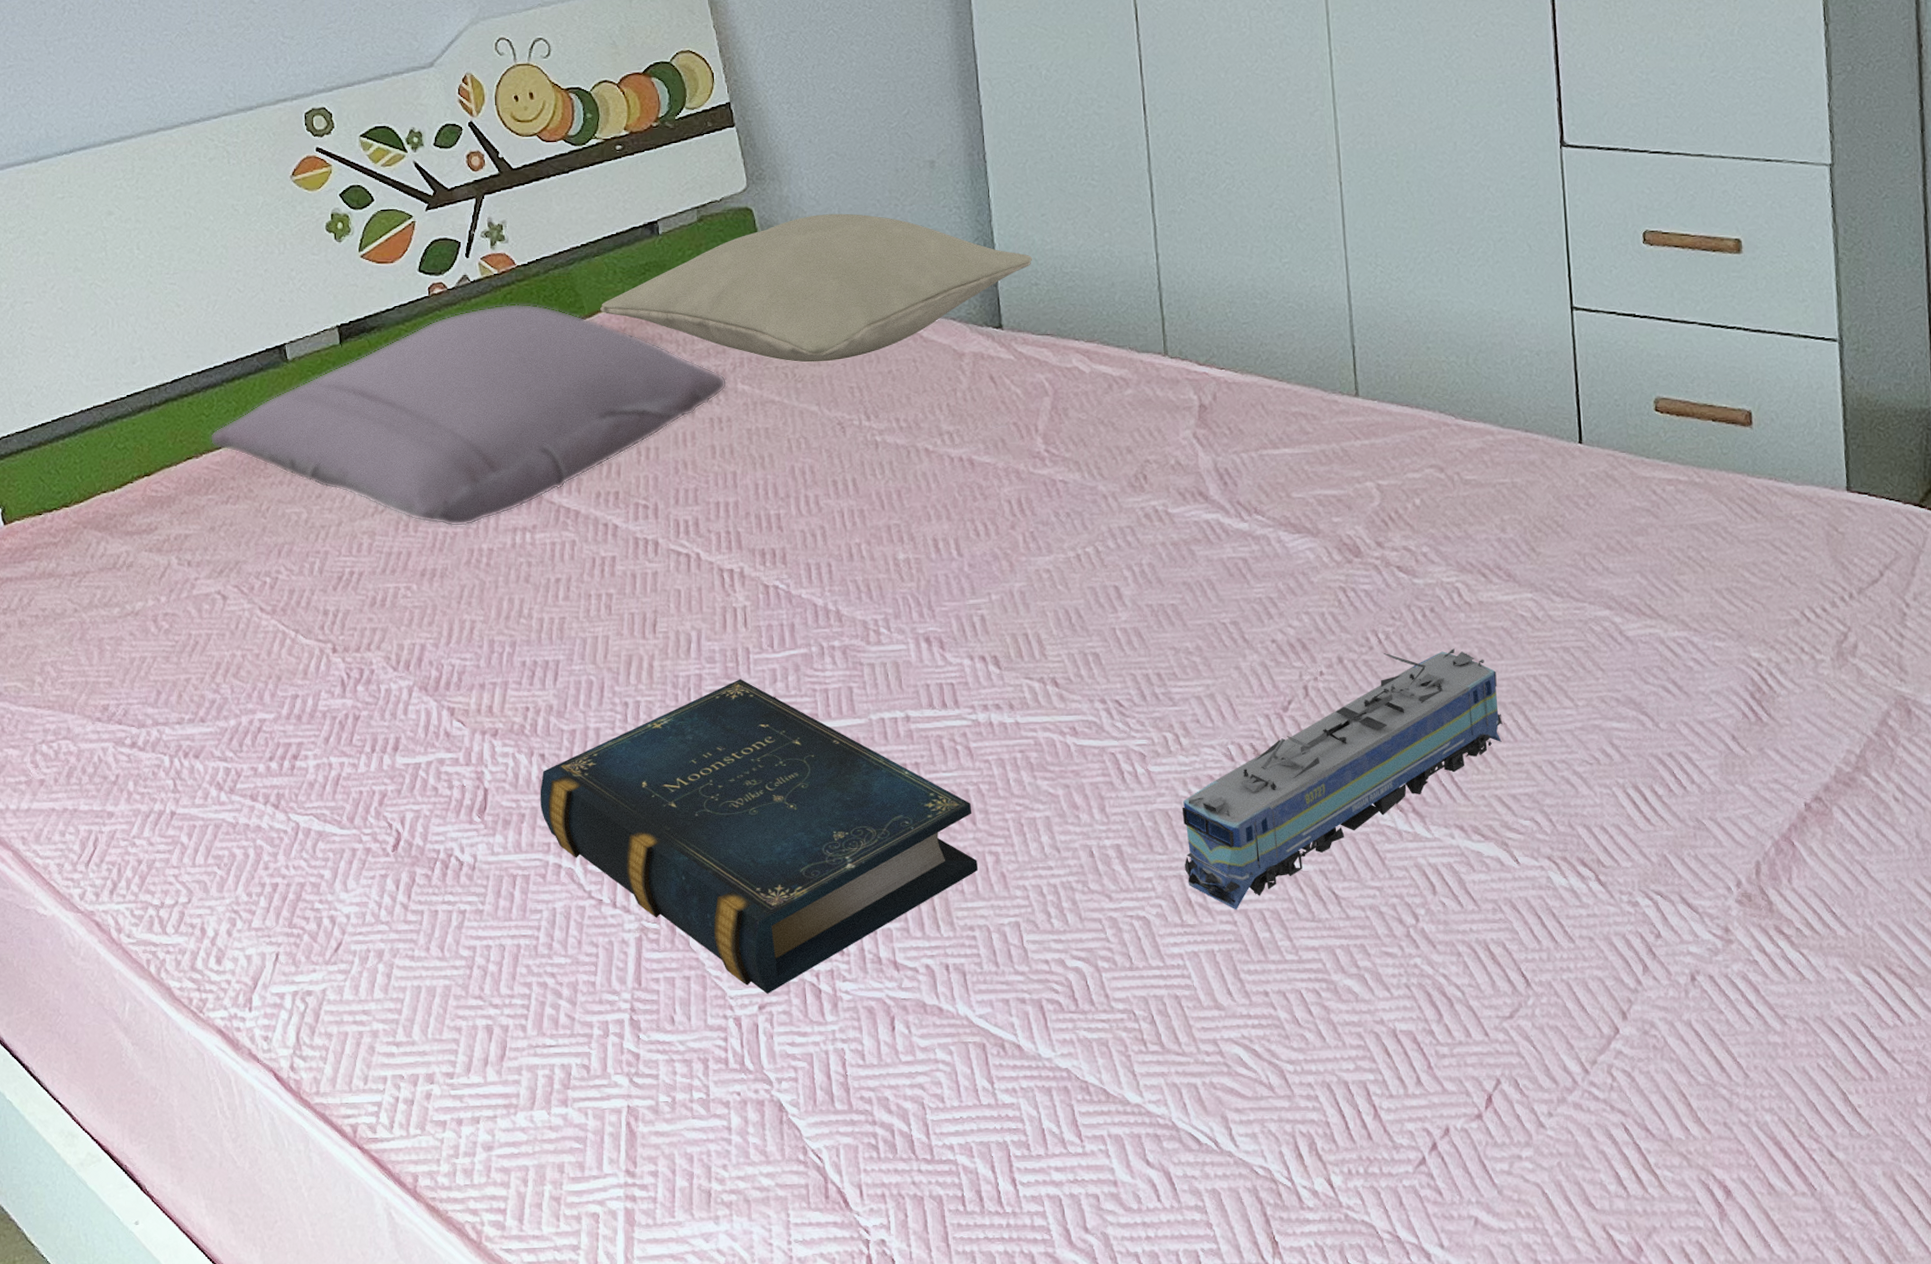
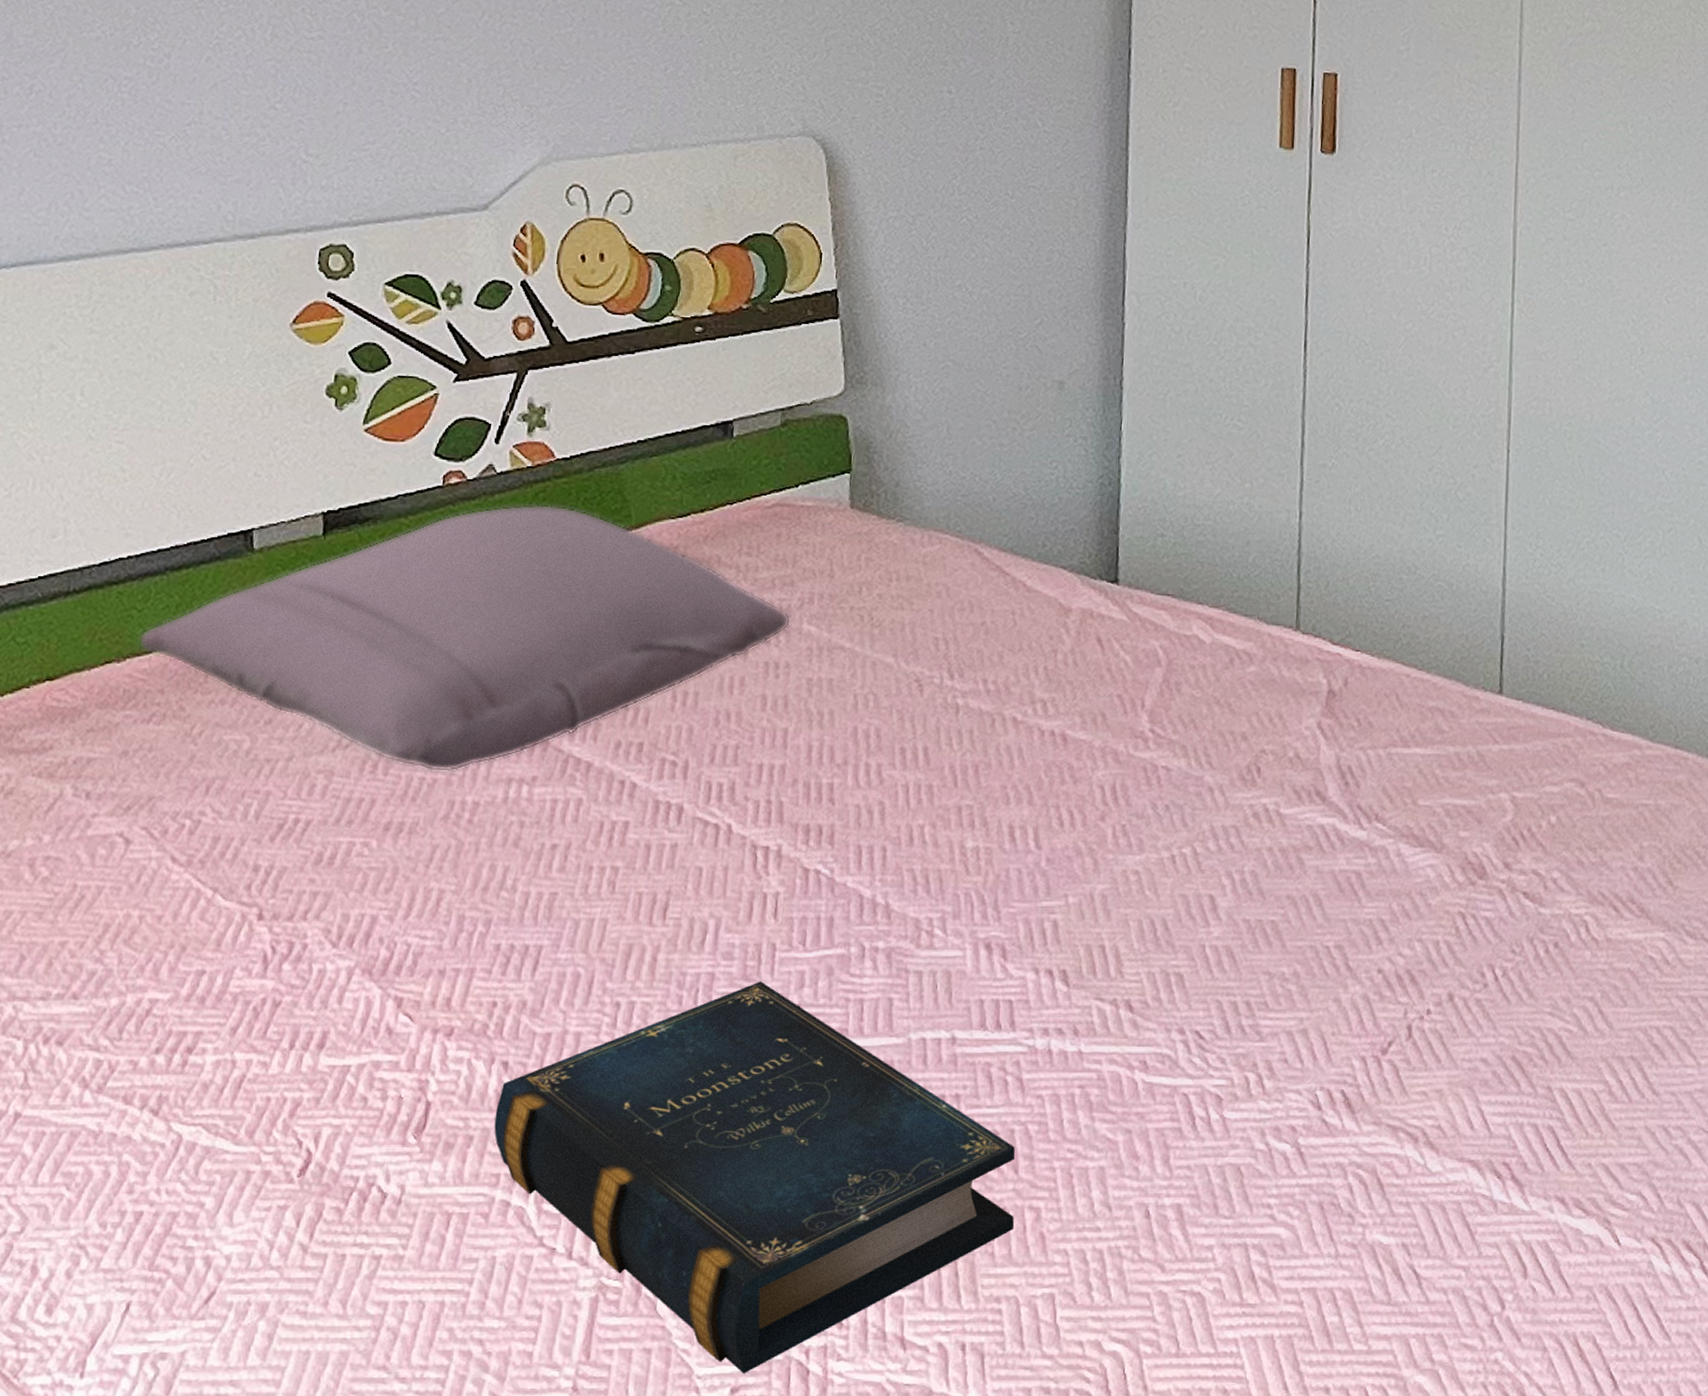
pillow: present [600,213,1033,363] -> none [650,431,1162,606]
toy train: present [1181,648,1503,909] -> none [1252,991,1619,1287]

